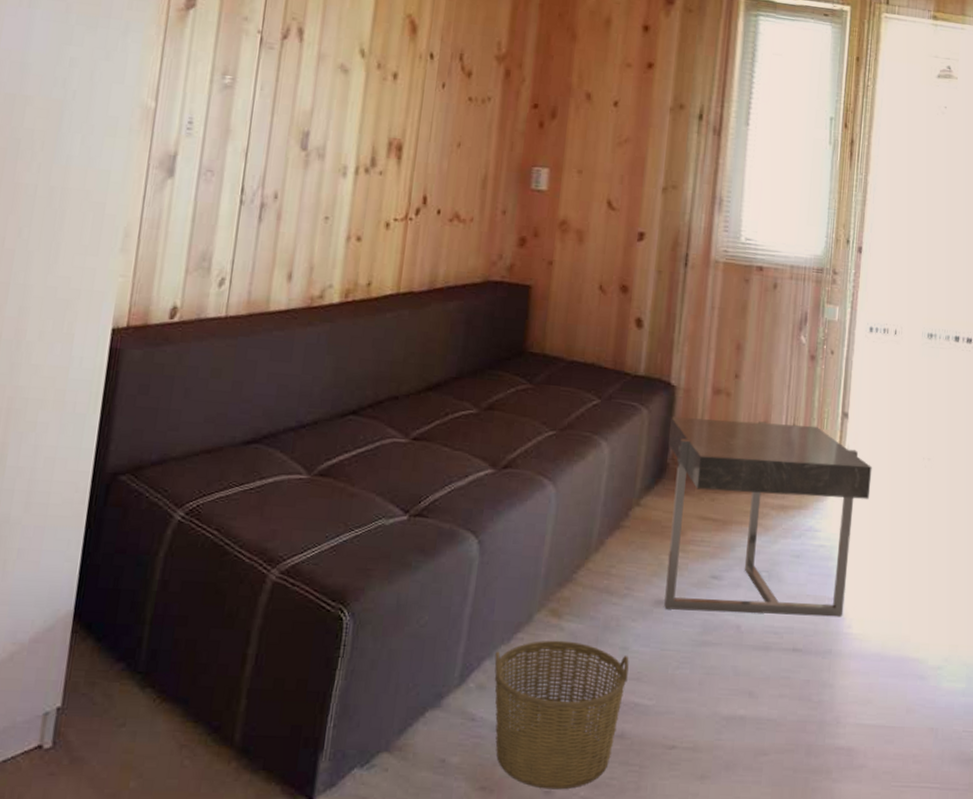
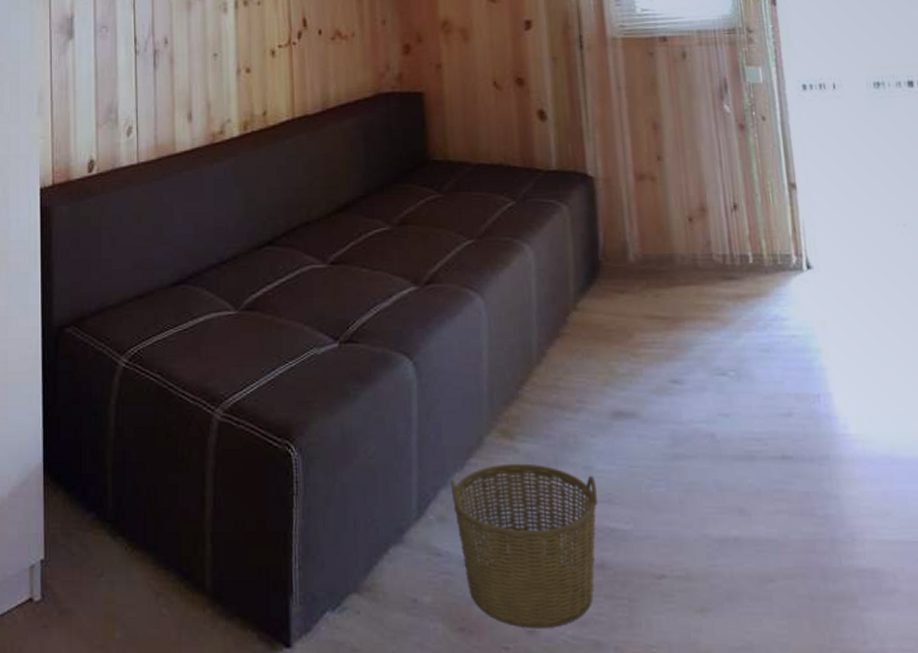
side table: present [664,416,872,616] -> none [594,202,840,421]

